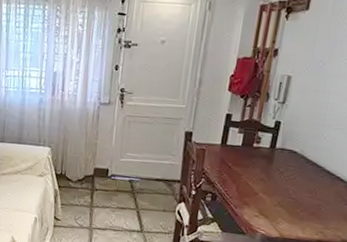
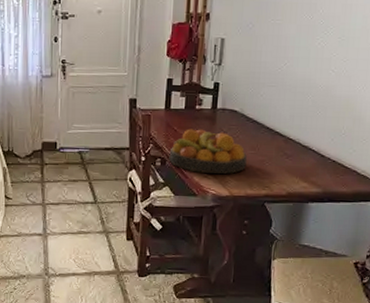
fruit bowl: none [220,166,303,216] -> present [169,129,247,175]

